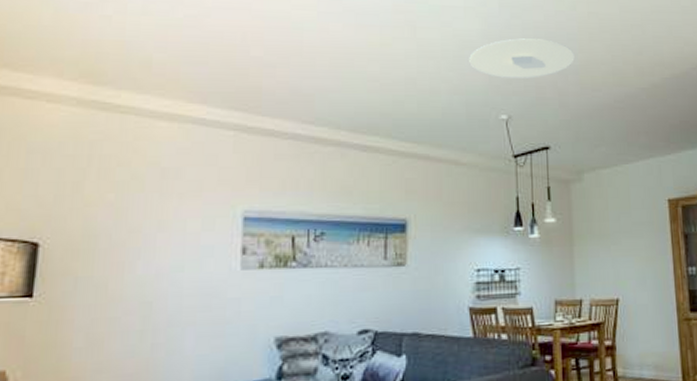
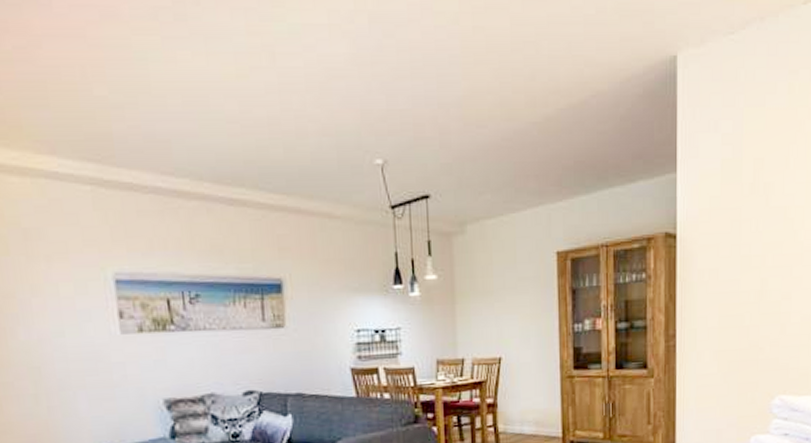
ceiling light: present [469,38,575,78] -> none [337,63,457,114]

